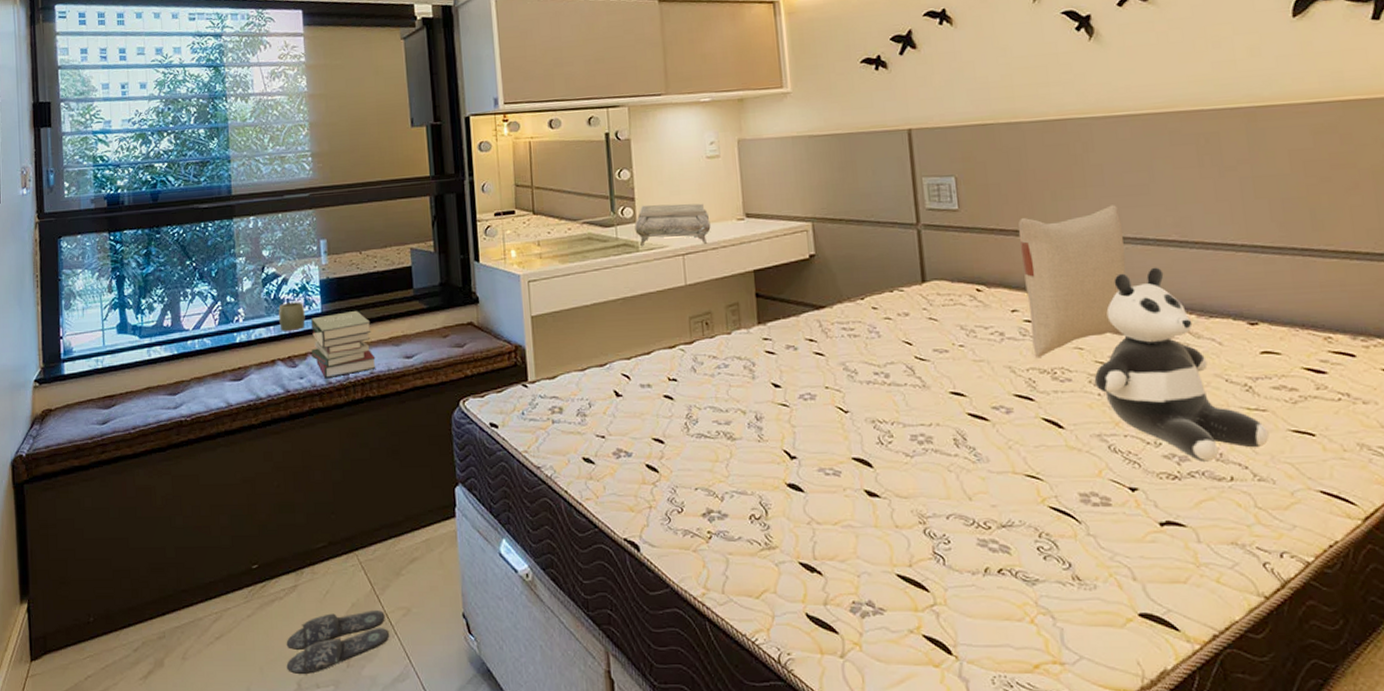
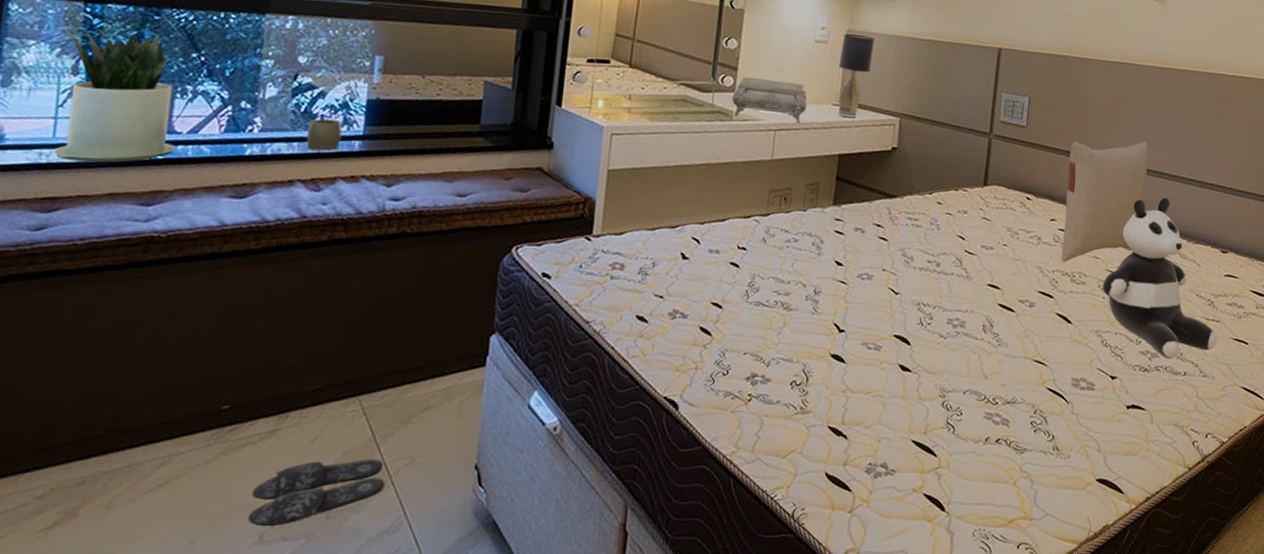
planter: none [104,249,186,364] -> present [53,29,176,163]
books: present [311,310,376,379] -> none [341,138,423,208]
table lamp: none [734,142,770,231] -> present [838,33,875,118]

